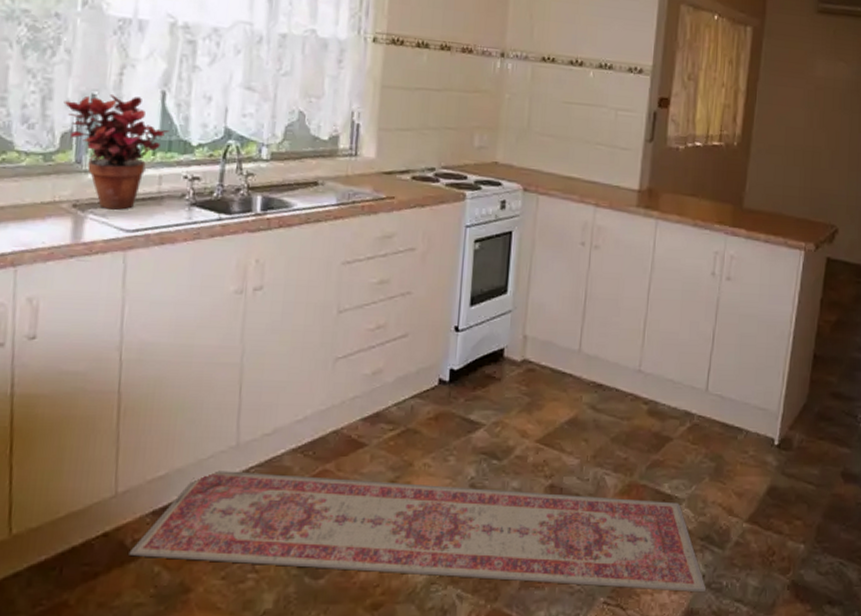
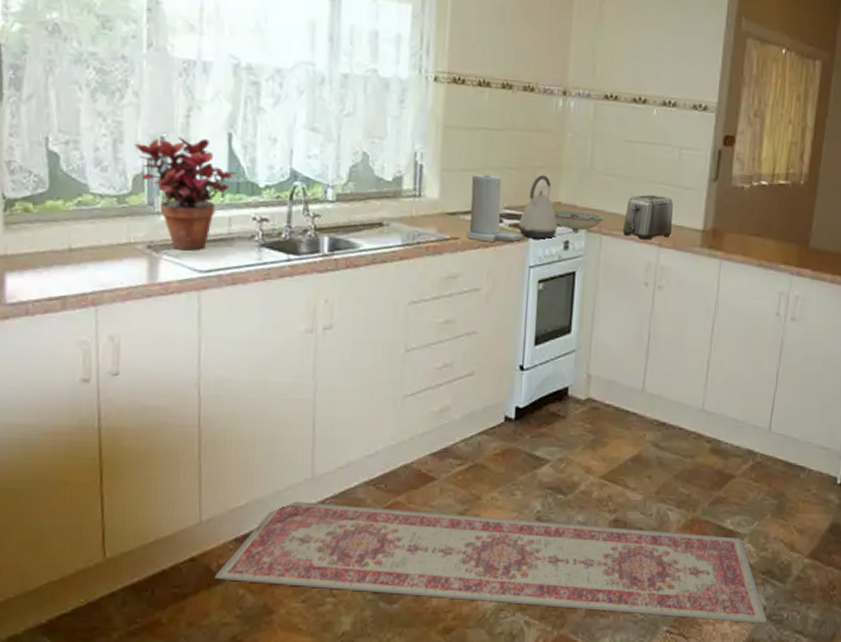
paper towel: none [402,133,461,202] -> present [466,173,524,242]
kettle: none [455,135,495,199] -> present [518,175,558,240]
bowl: none [490,169,542,192] -> present [553,210,605,233]
toaster: none [559,154,609,200] -> present [622,194,673,240]

